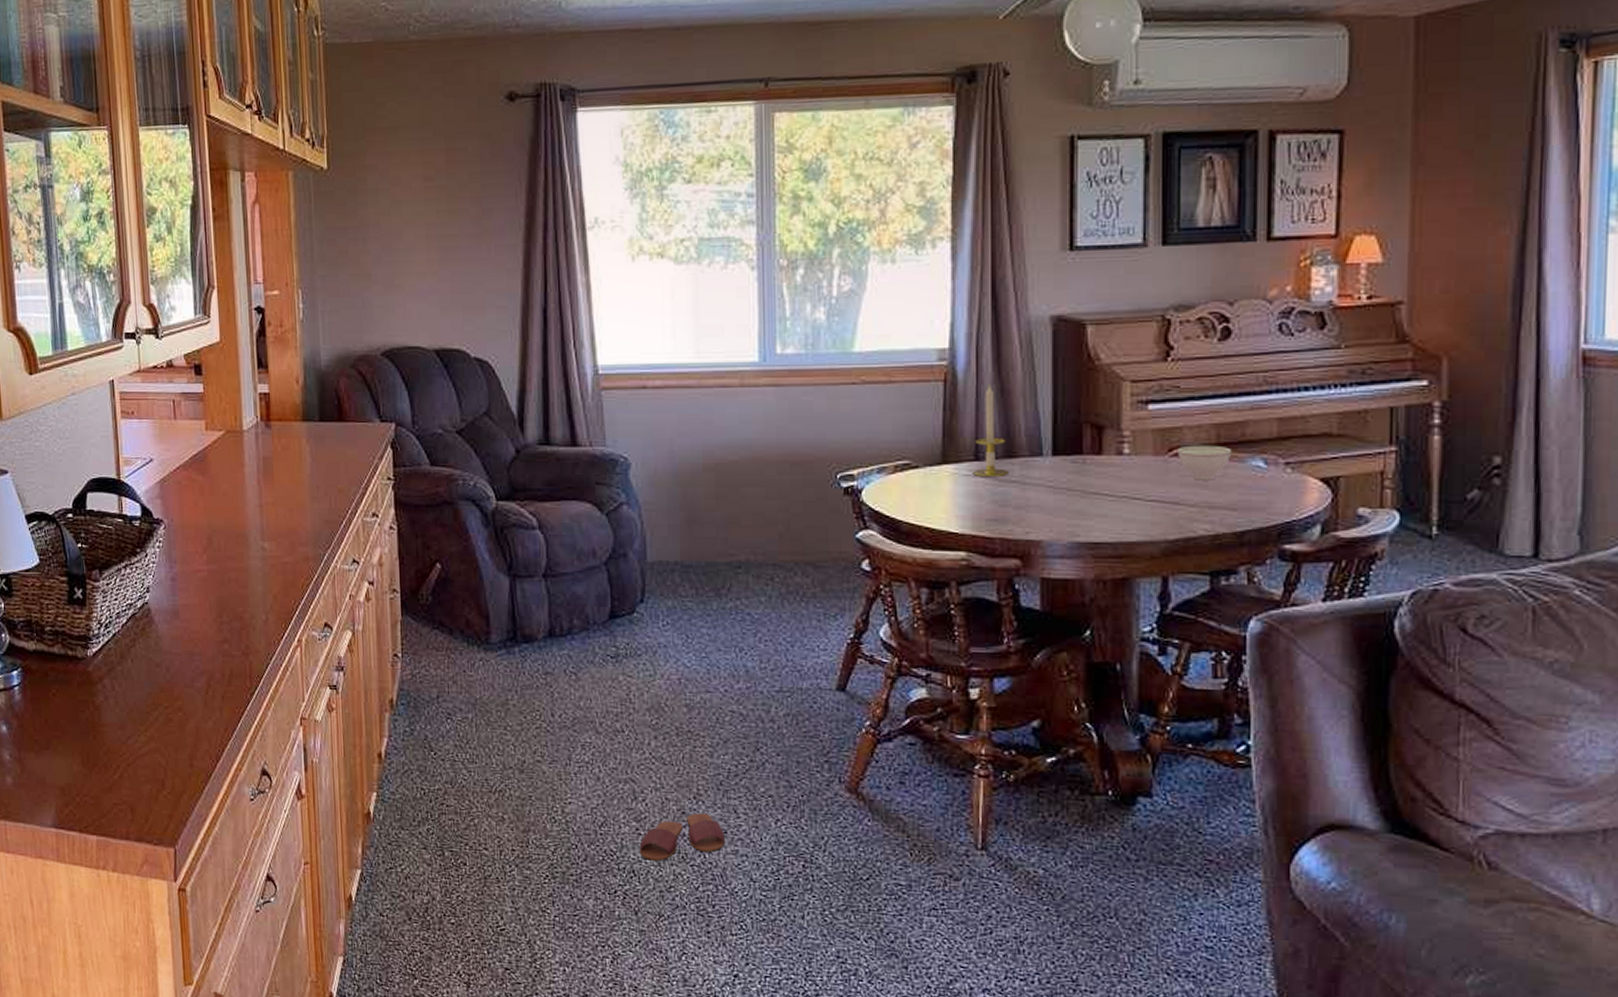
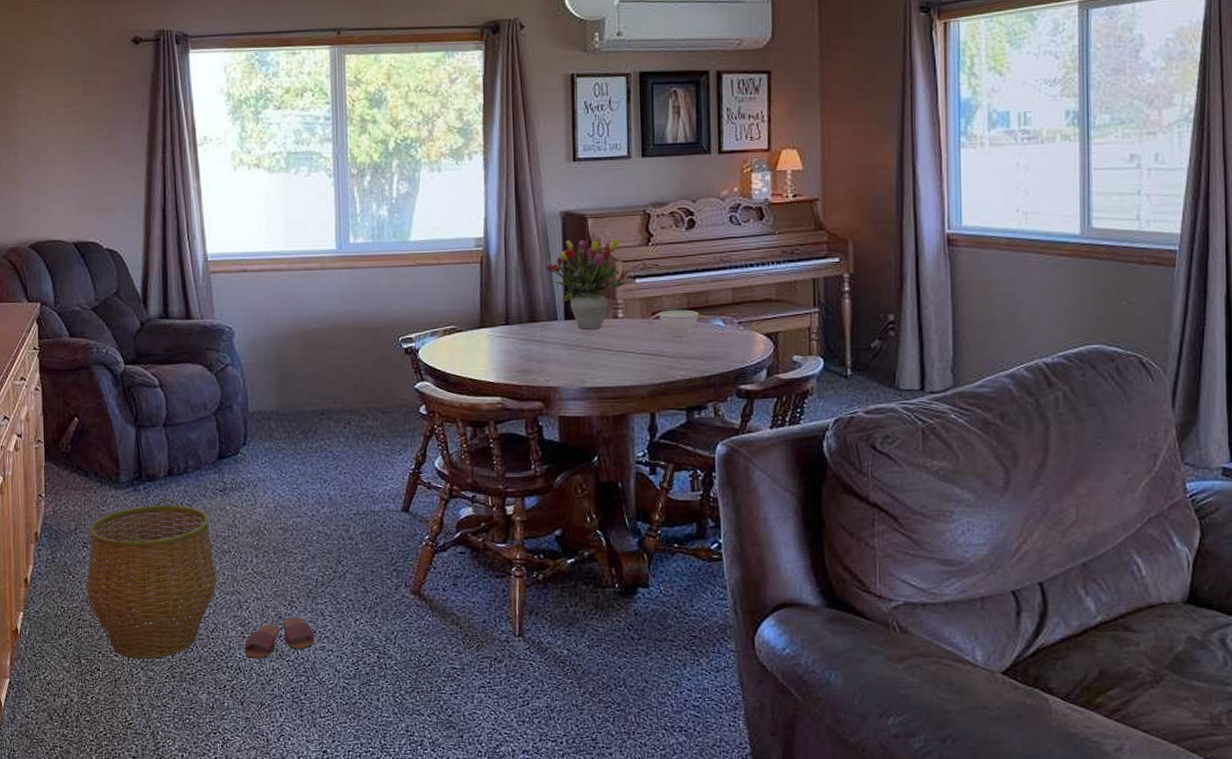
basket: none [449,664,607,855] -> present [85,498,217,660]
candle: present [973,385,1009,478] -> none [505,265,532,338]
flower arrangement: none [1029,348,1137,470] -> present [545,236,627,331]

